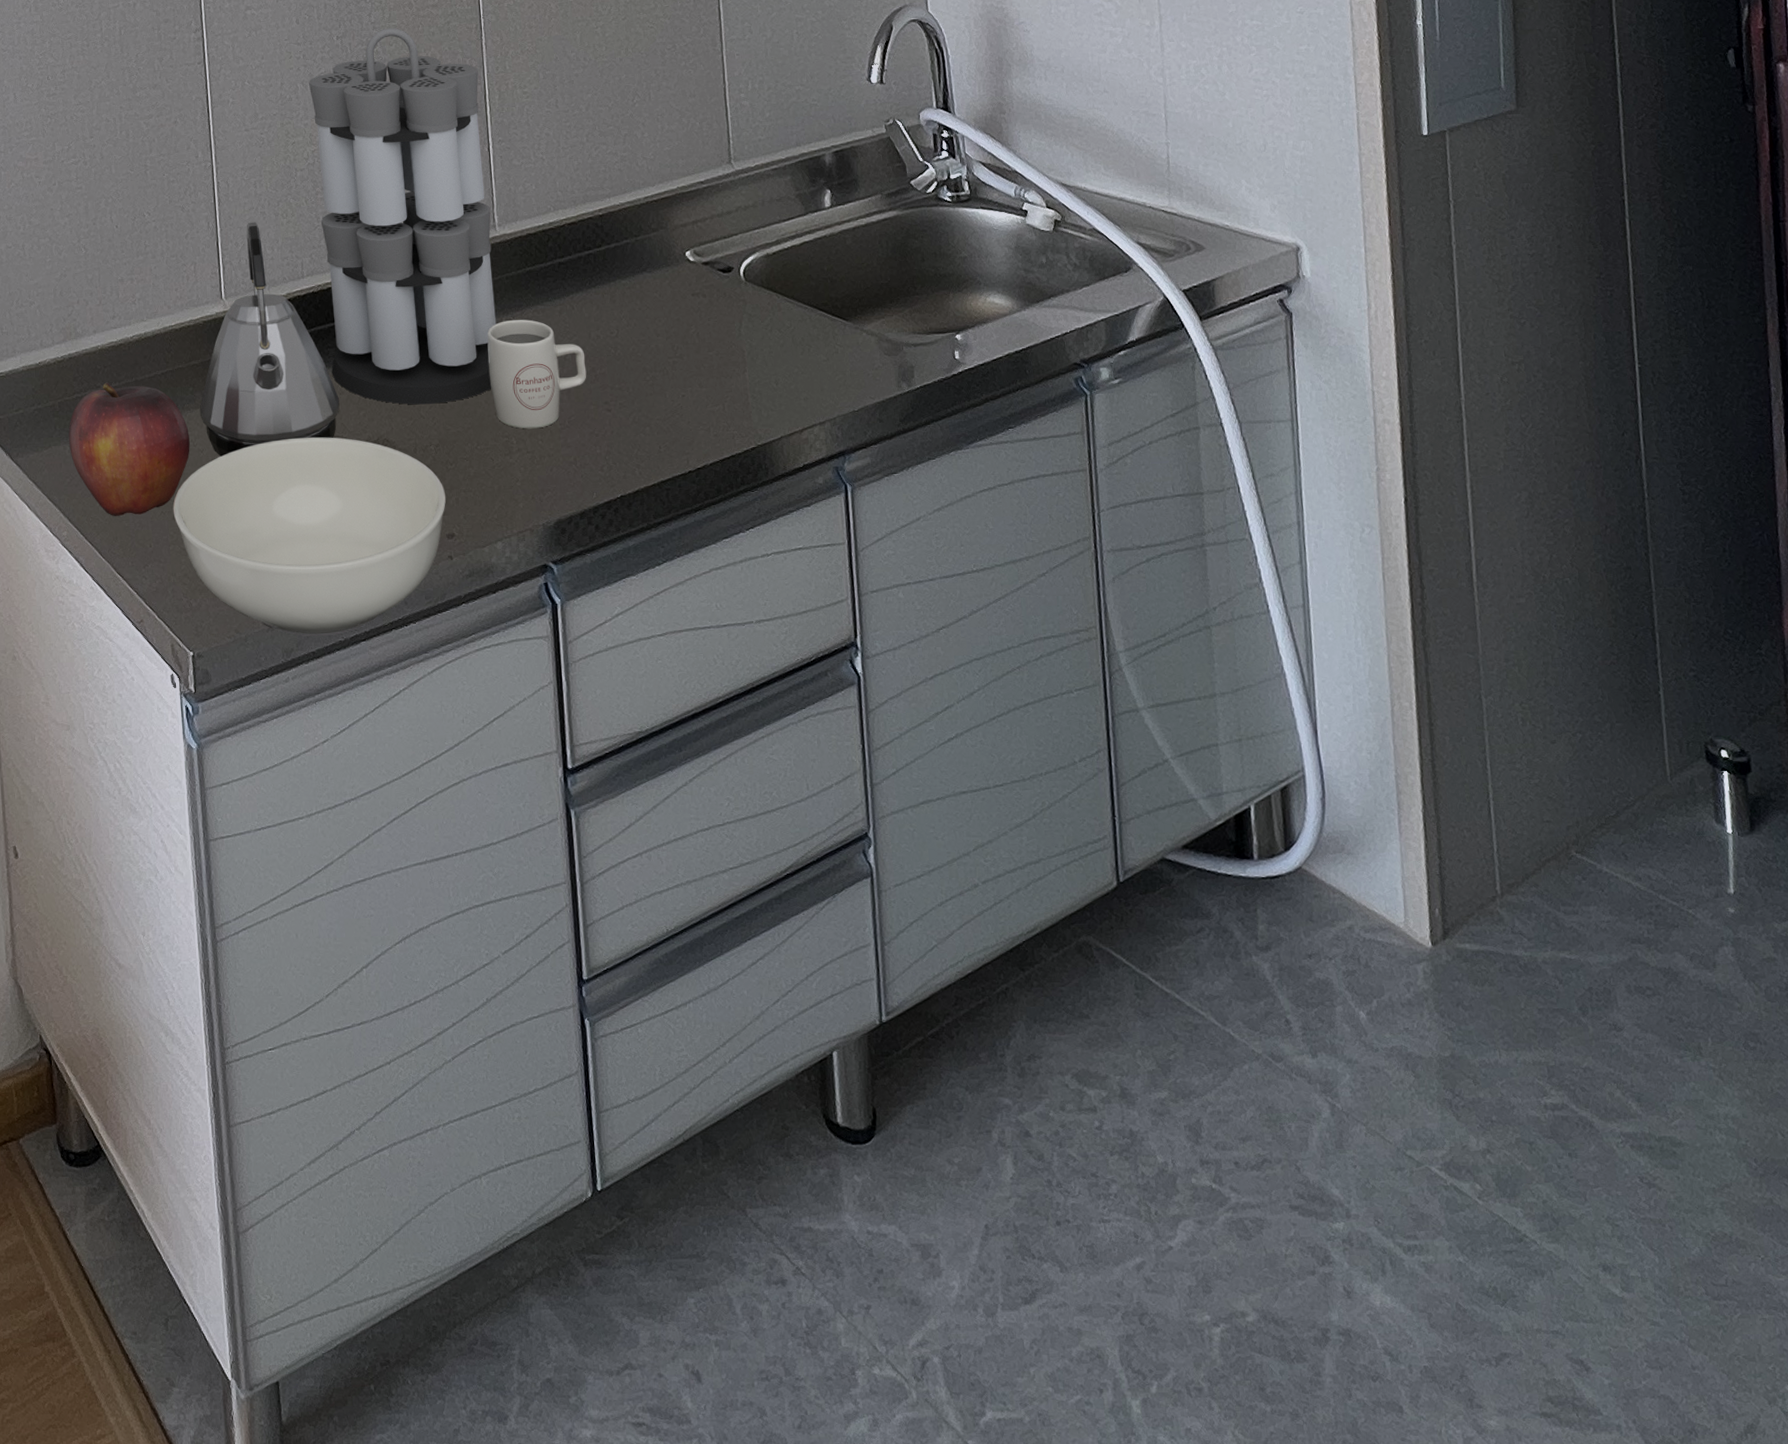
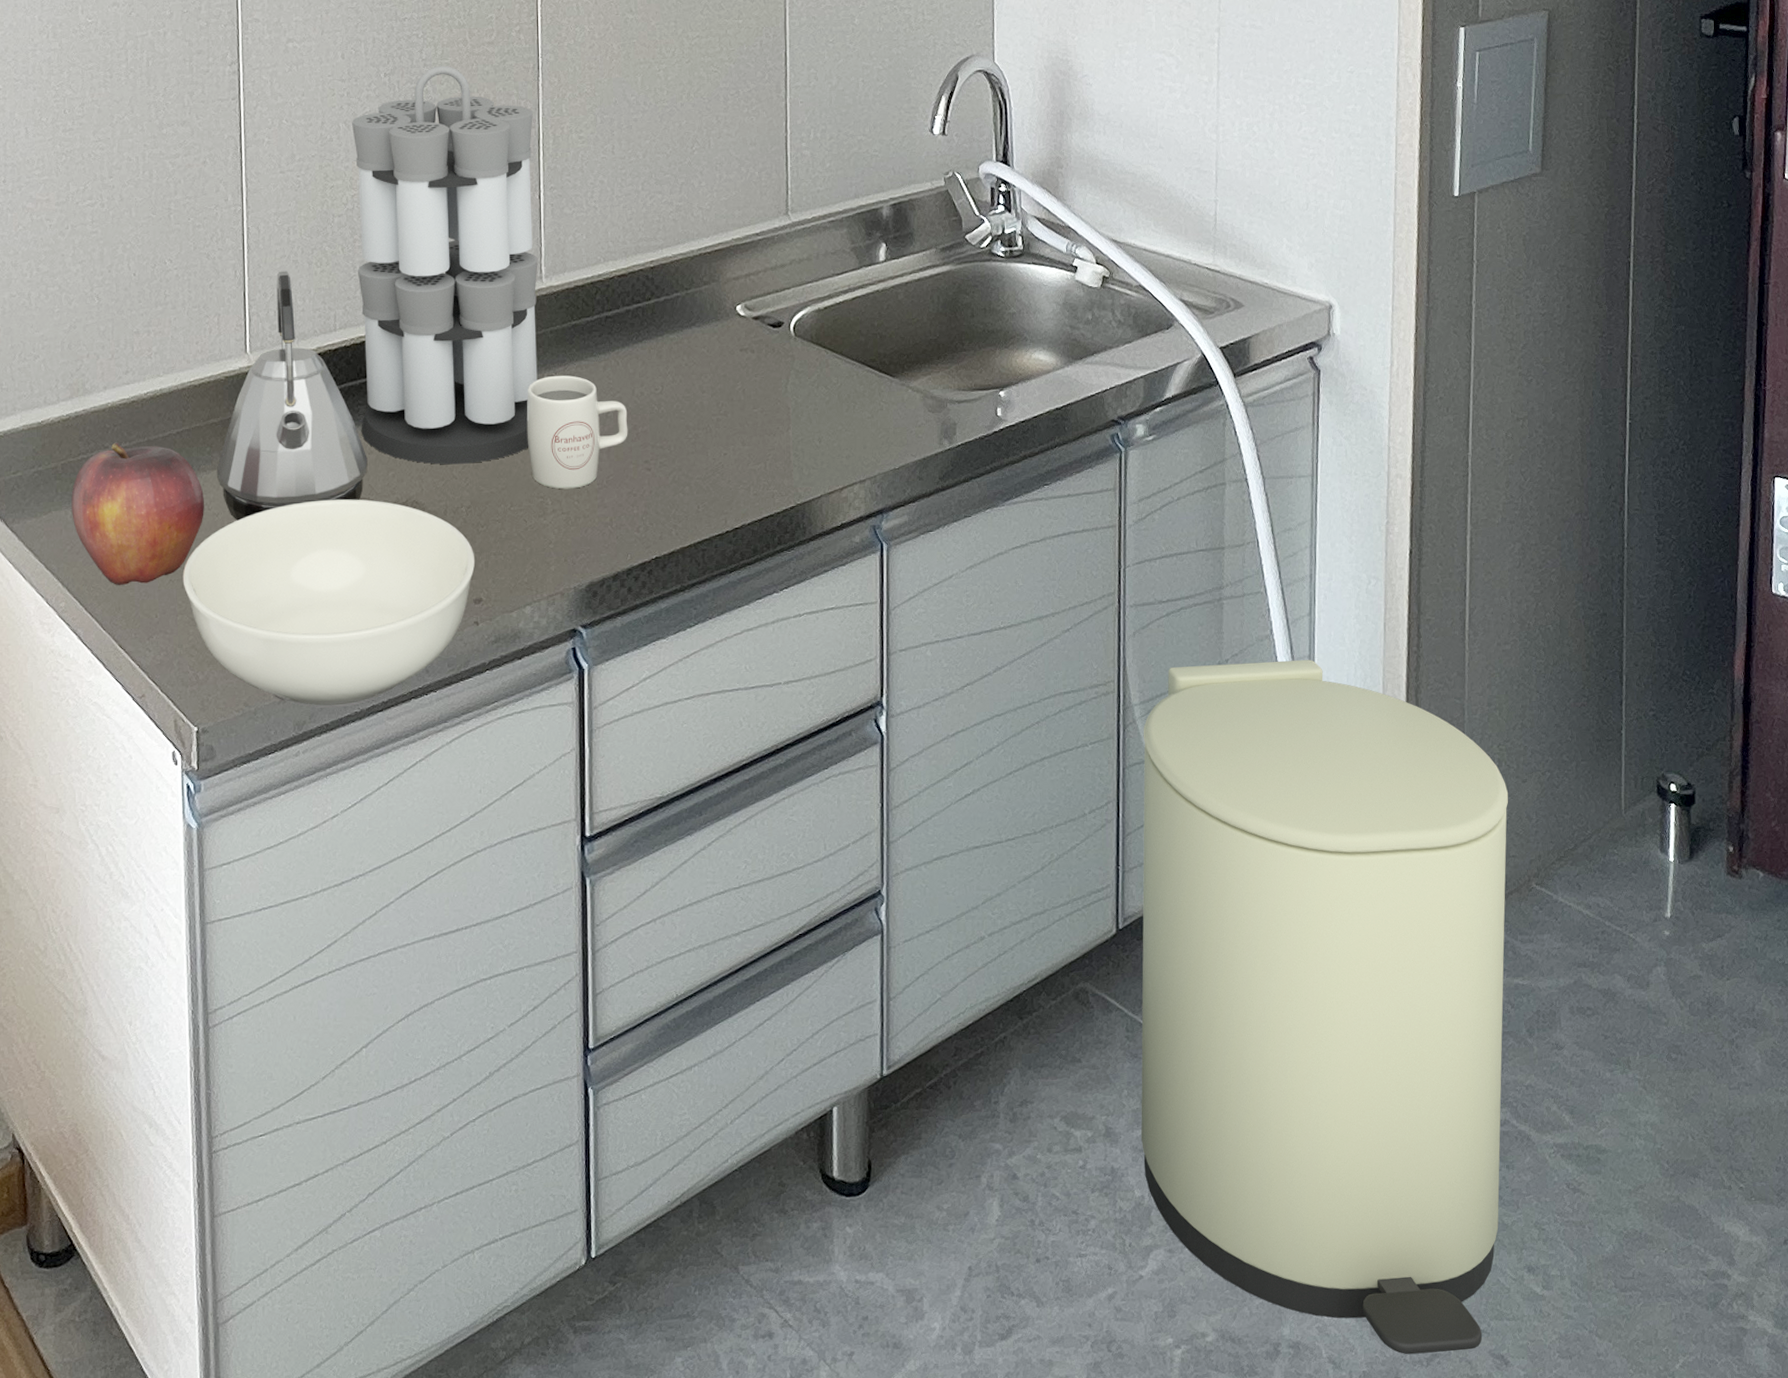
pedal bin: none [1130,609,1566,1352] -> present [1141,660,1509,1355]

